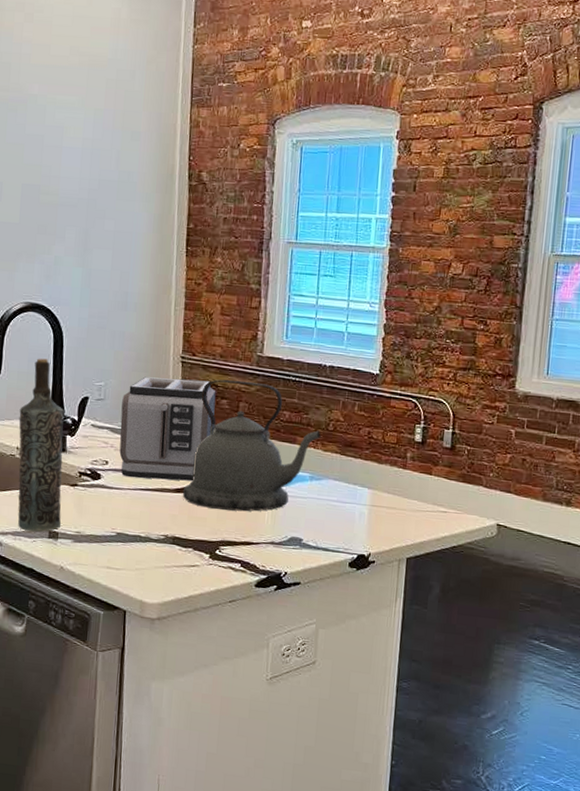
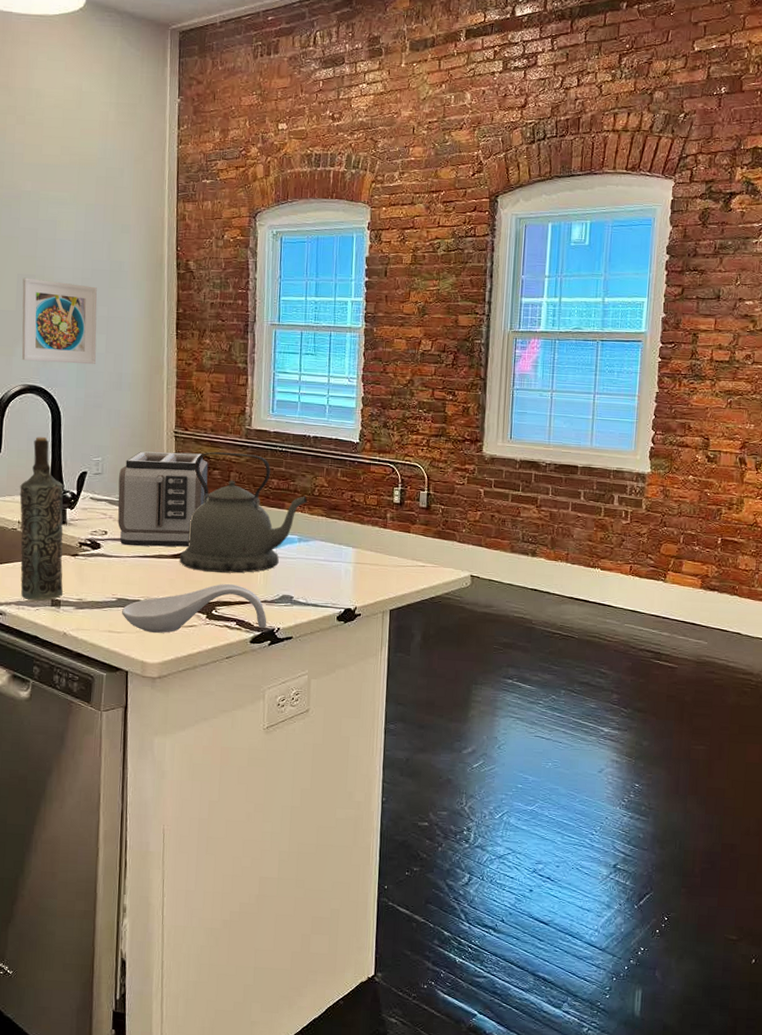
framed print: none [24,187,104,283] -> present [22,277,98,365]
spoon rest: none [121,522,274,573] -> present [122,584,267,634]

